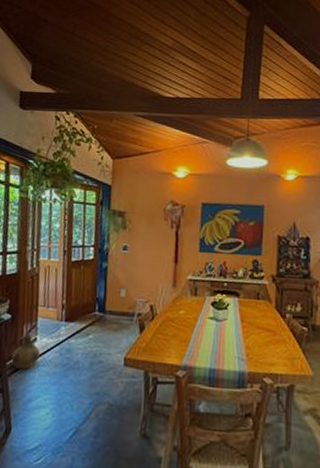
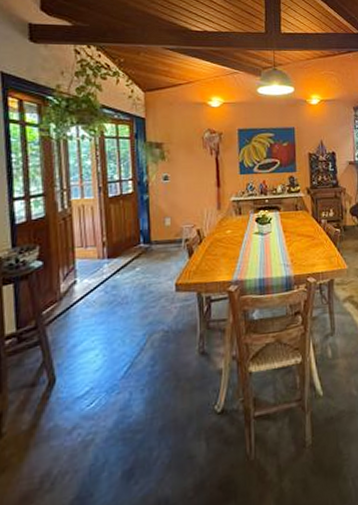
ceramic jug: present [11,334,40,370] -> none [48,278,82,317]

